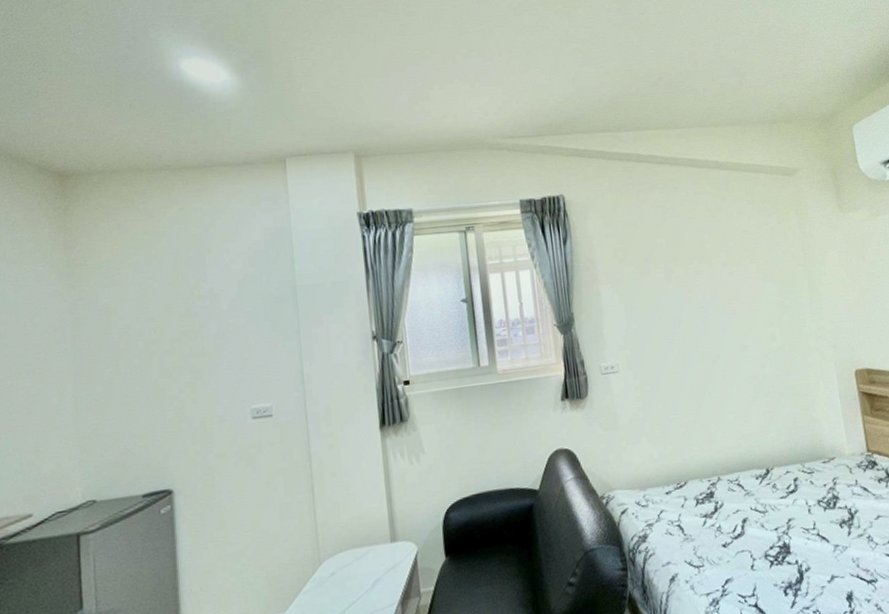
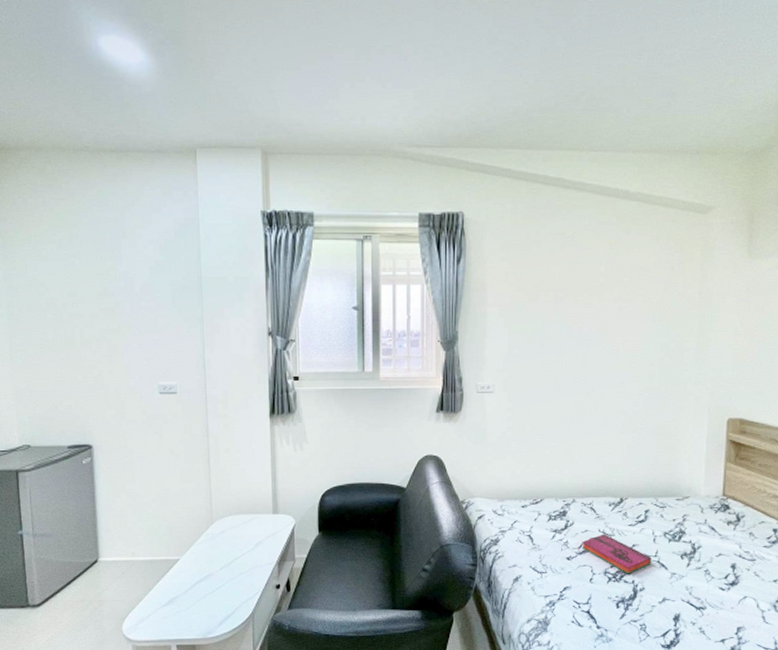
hardback book: none [735,511,811,554] -> present [582,534,651,574]

